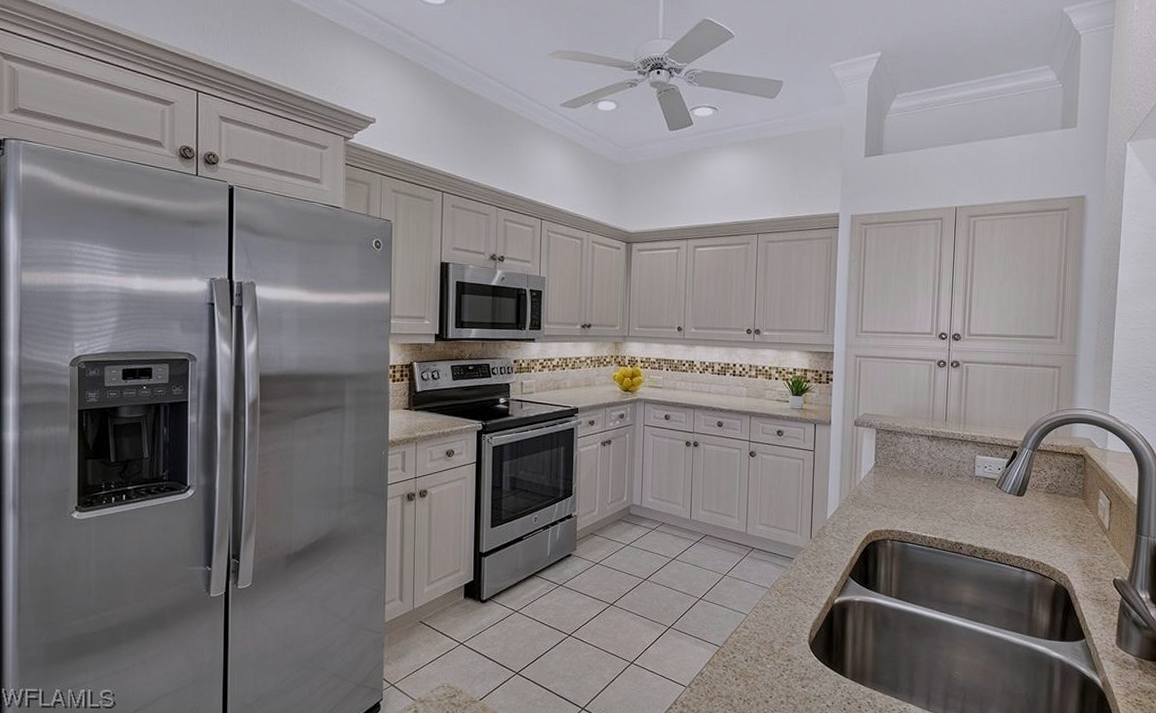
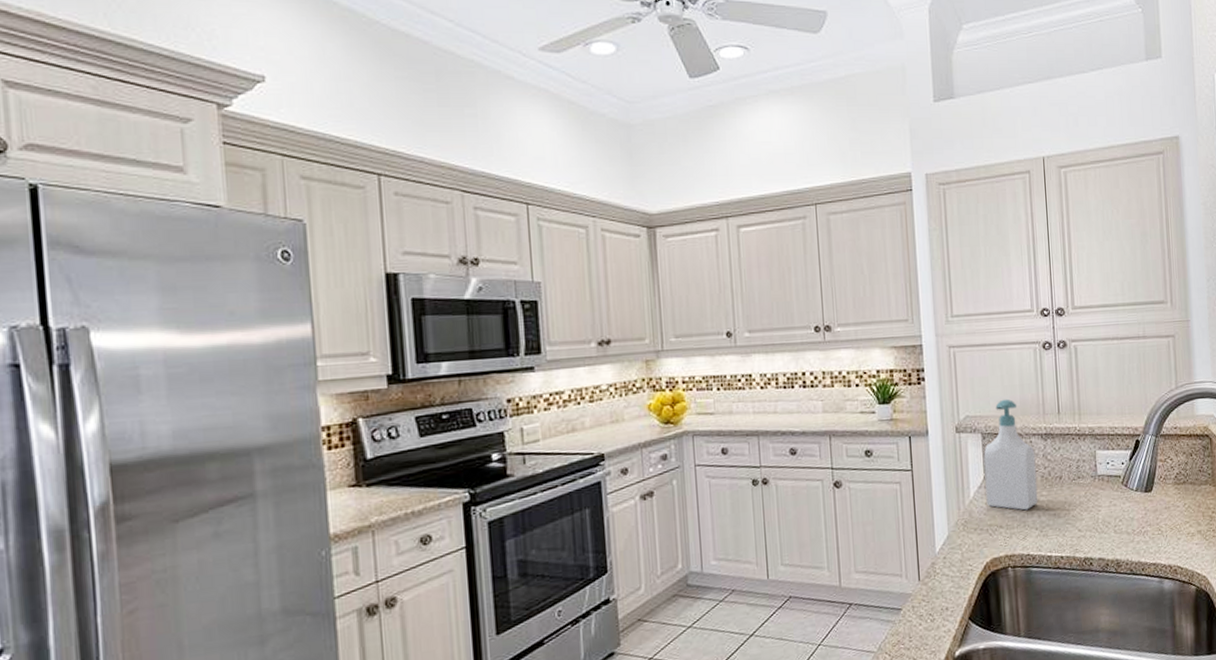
soap bottle: none [874,403,921,496] -> present [983,399,1038,511]

